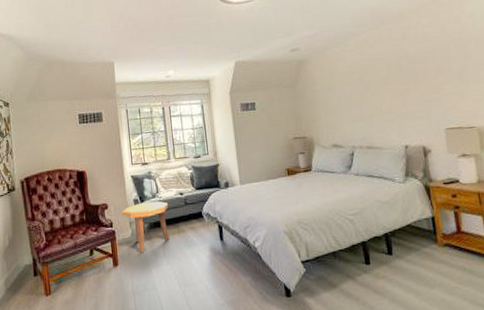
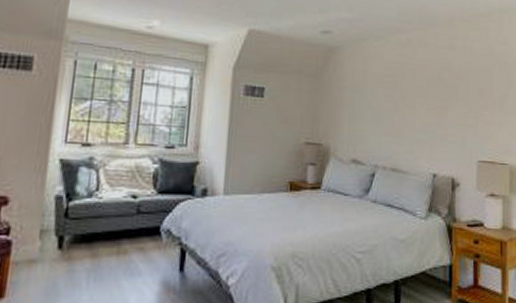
side table: present [121,201,170,253] -> none [30,202,111,280]

